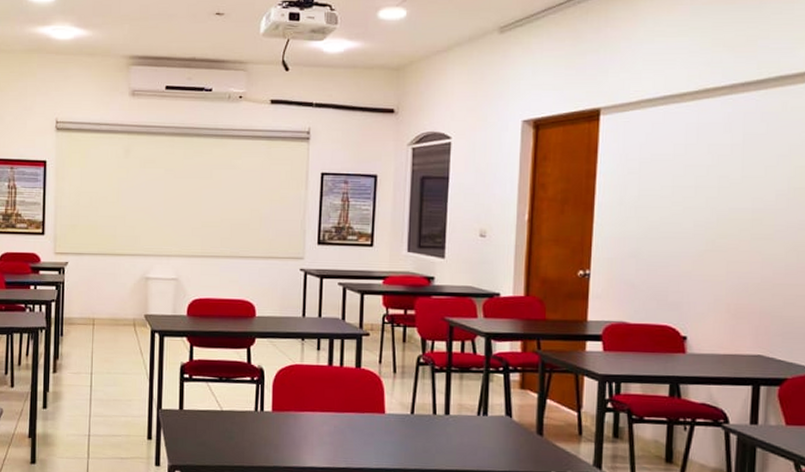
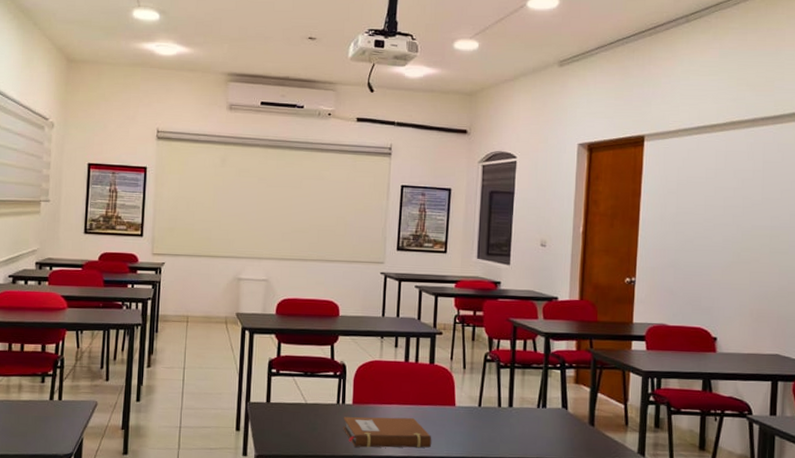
notebook: none [262,425,360,459] -> present [343,416,432,448]

